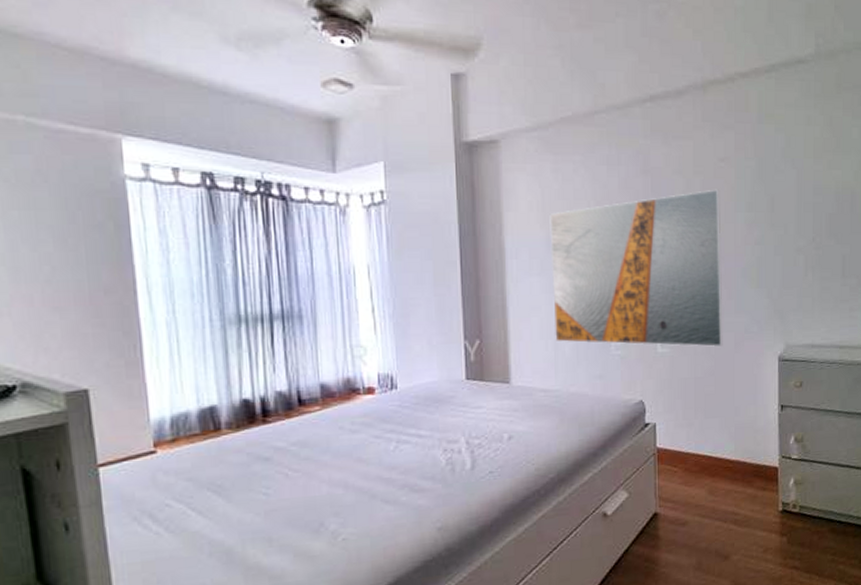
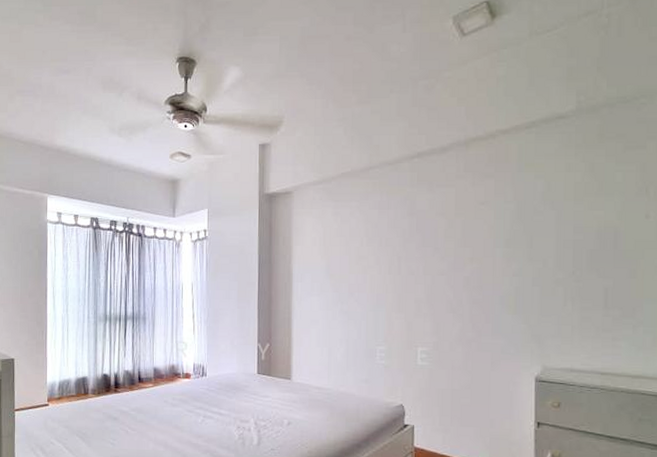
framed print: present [549,189,723,347] -> none [328,228,480,364]

